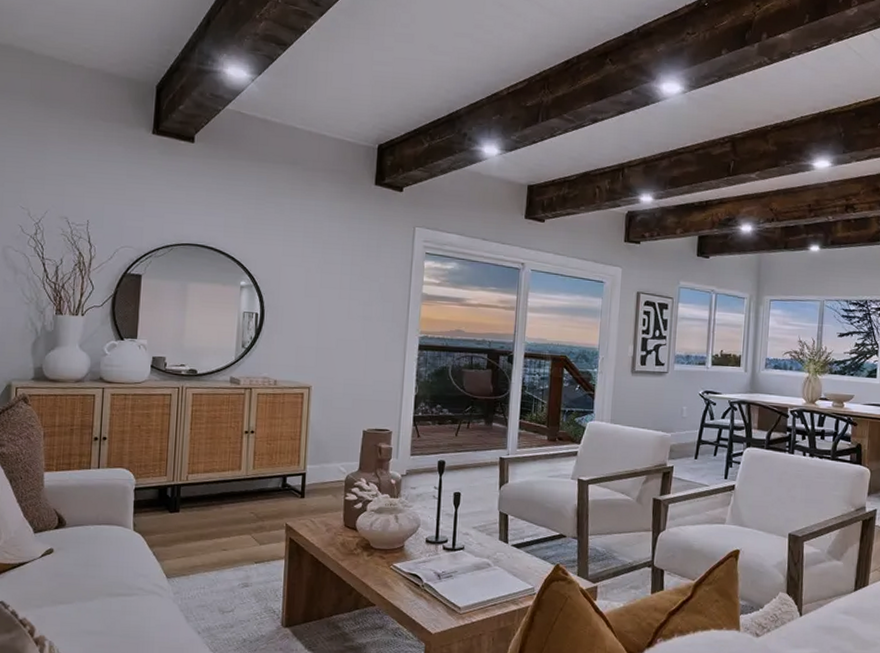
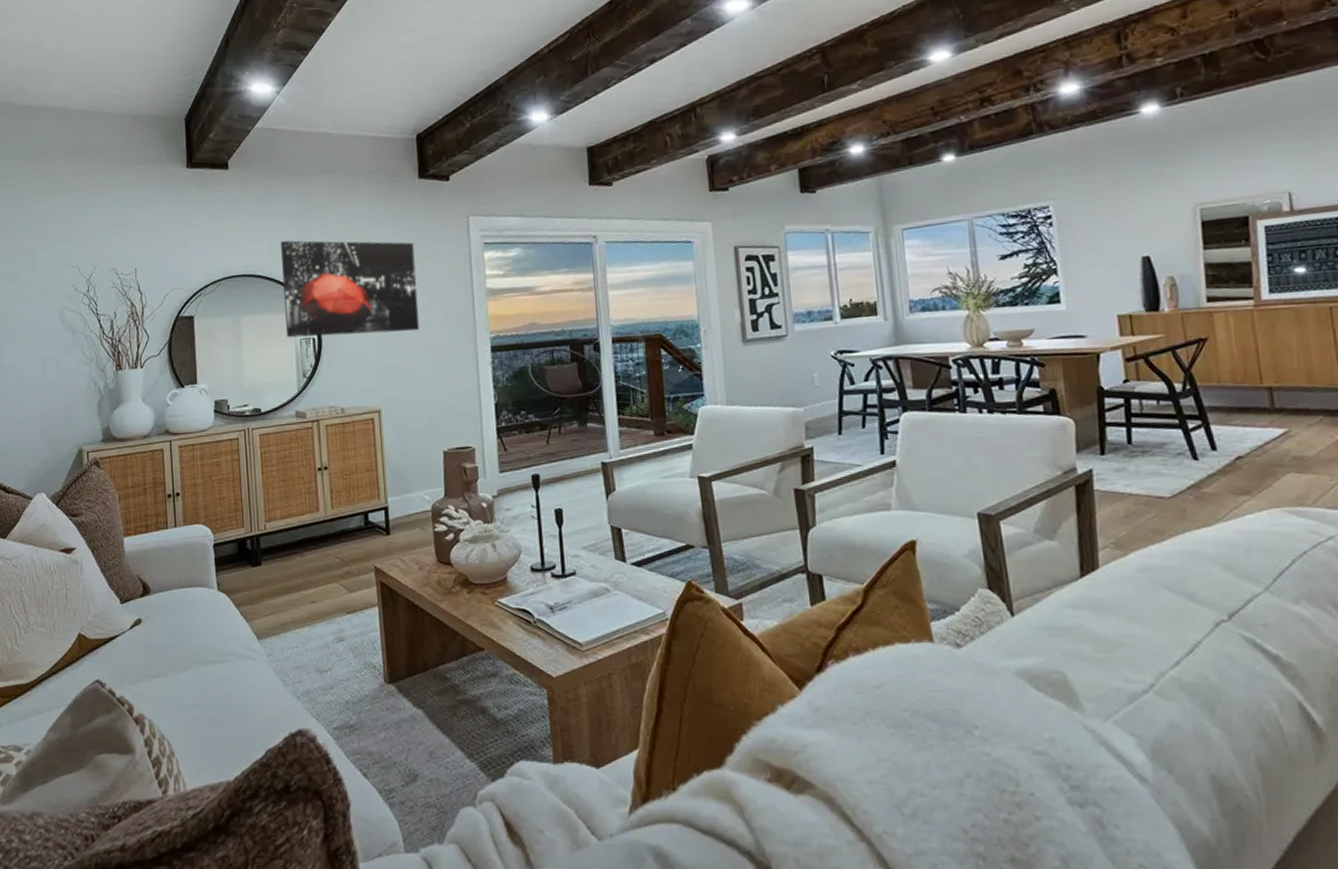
wall art: none [231,219,362,321] -> present [281,240,420,338]

